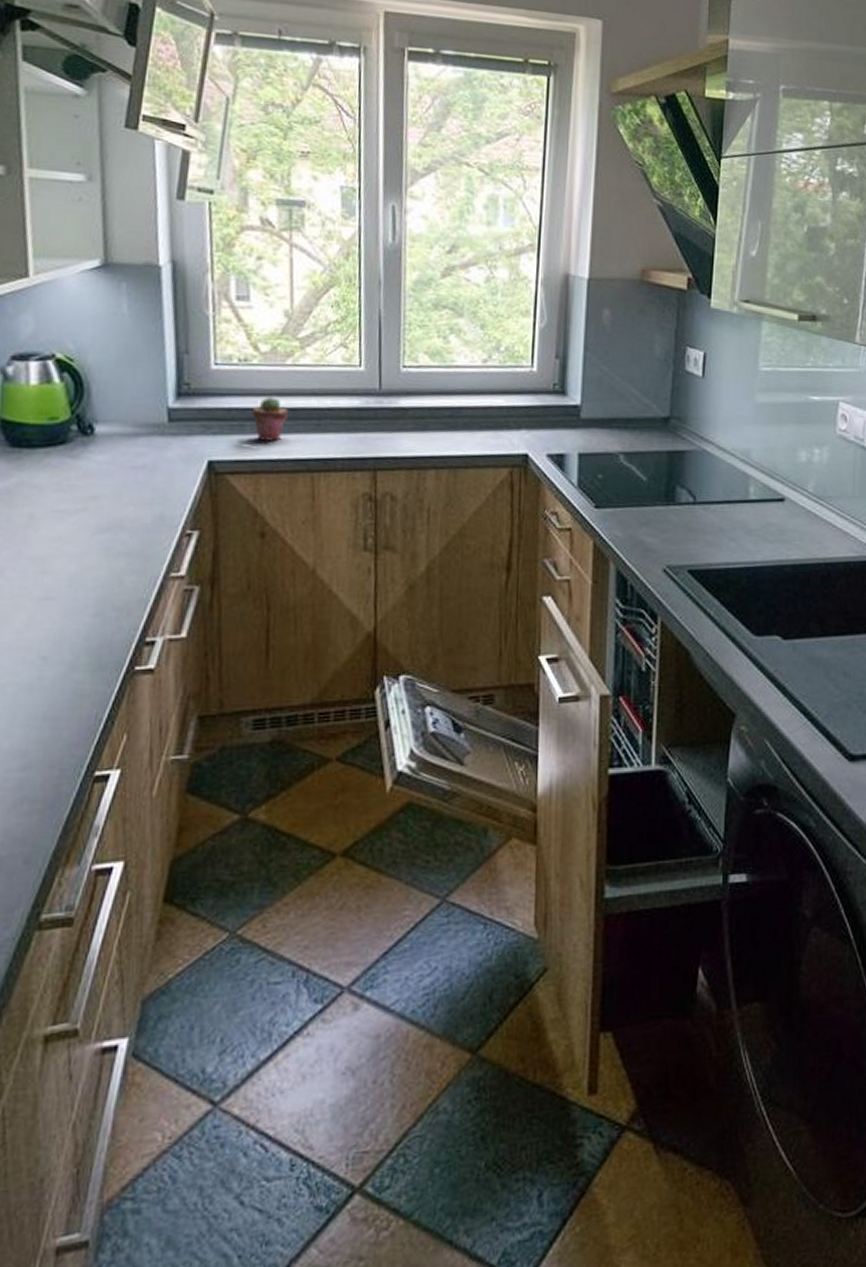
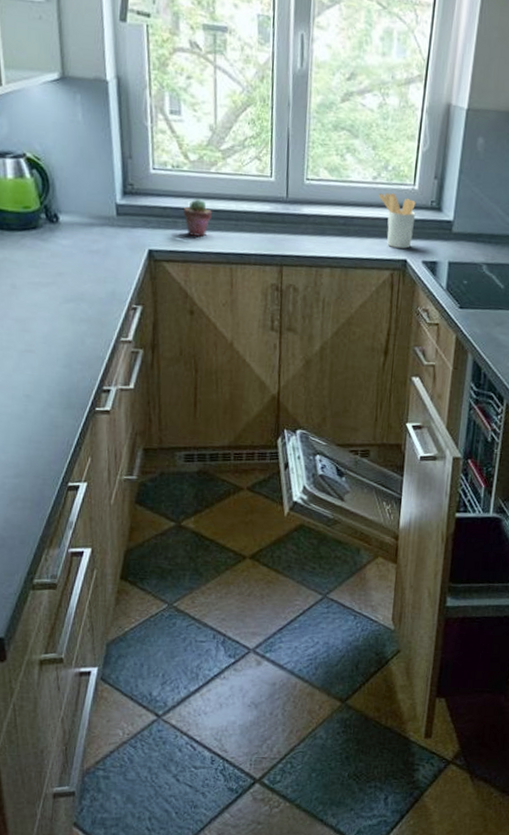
utensil holder: none [490,377,536,441] -> present [378,192,416,249]

